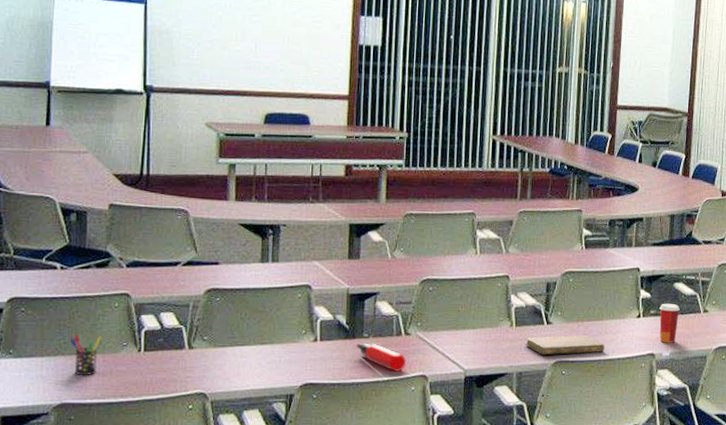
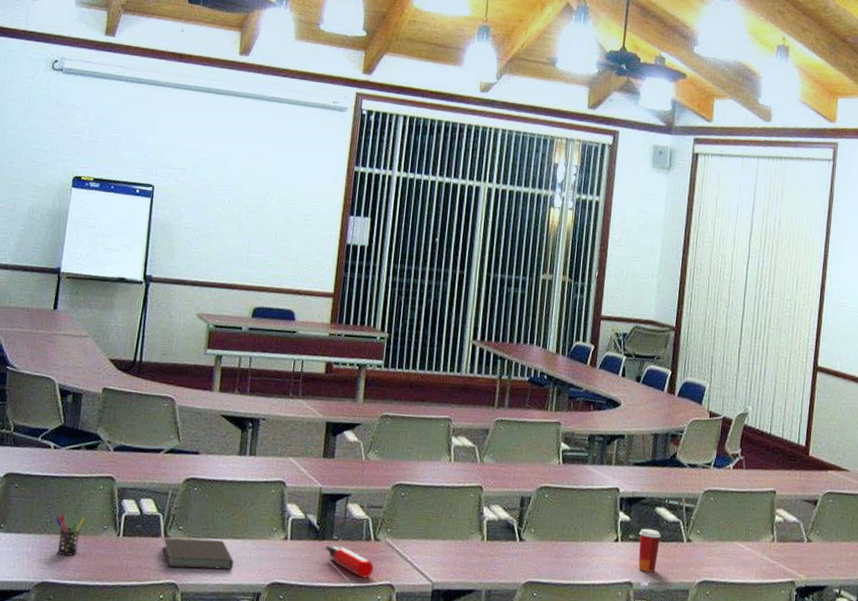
notebook: none [187,347,263,378] -> present [162,537,234,570]
notebook: present [525,334,605,356] -> none [496,553,579,576]

